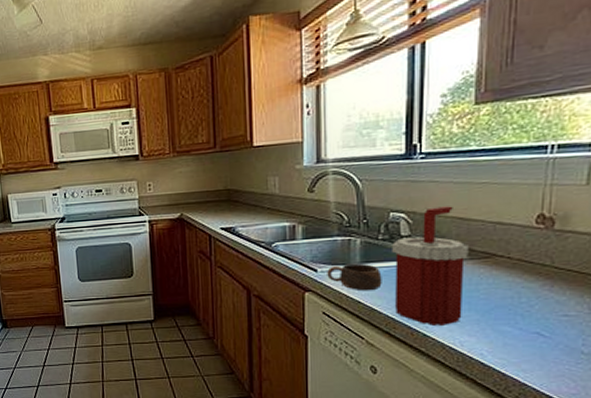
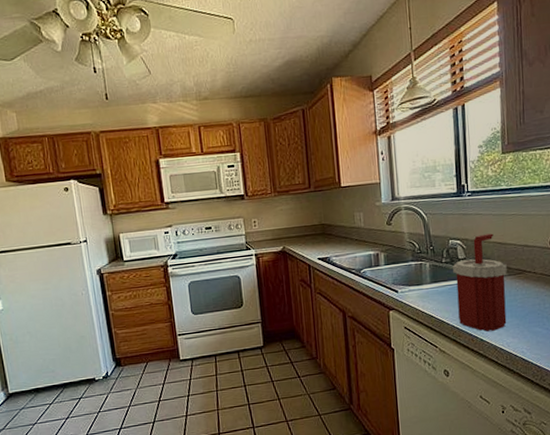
cup: present [327,263,382,291] -> none [405,283,448,307]

